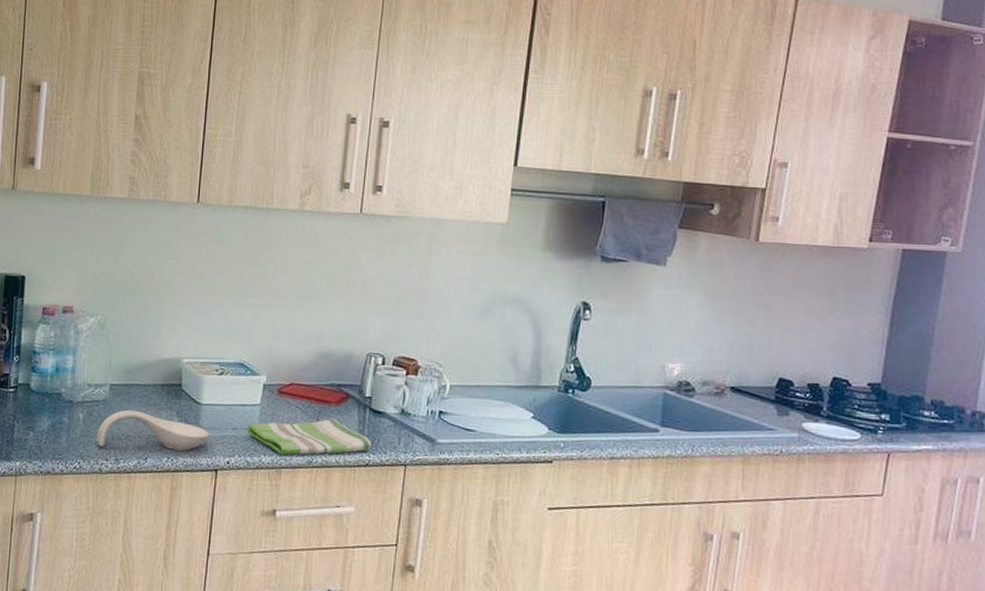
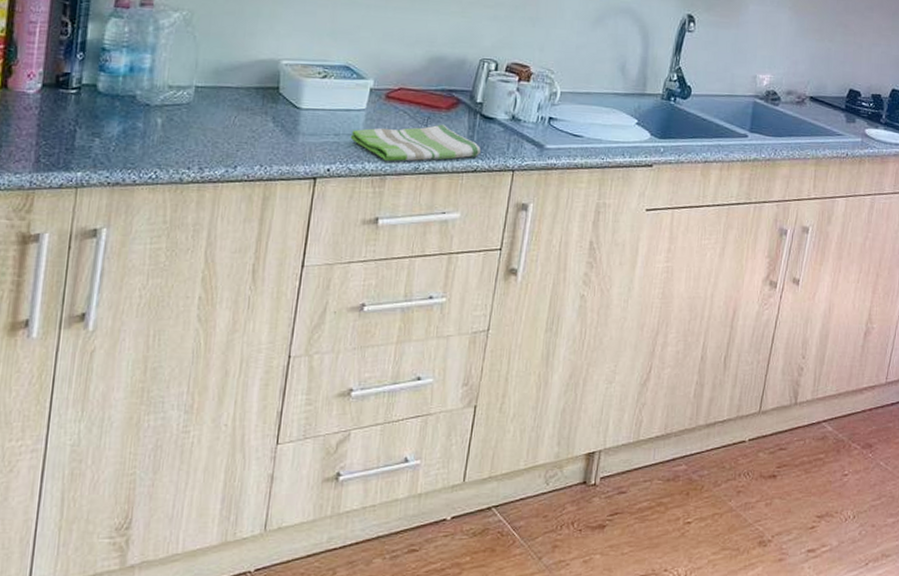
spoon rest: present [96,409,209,451] -> none [177,114,308,158]

